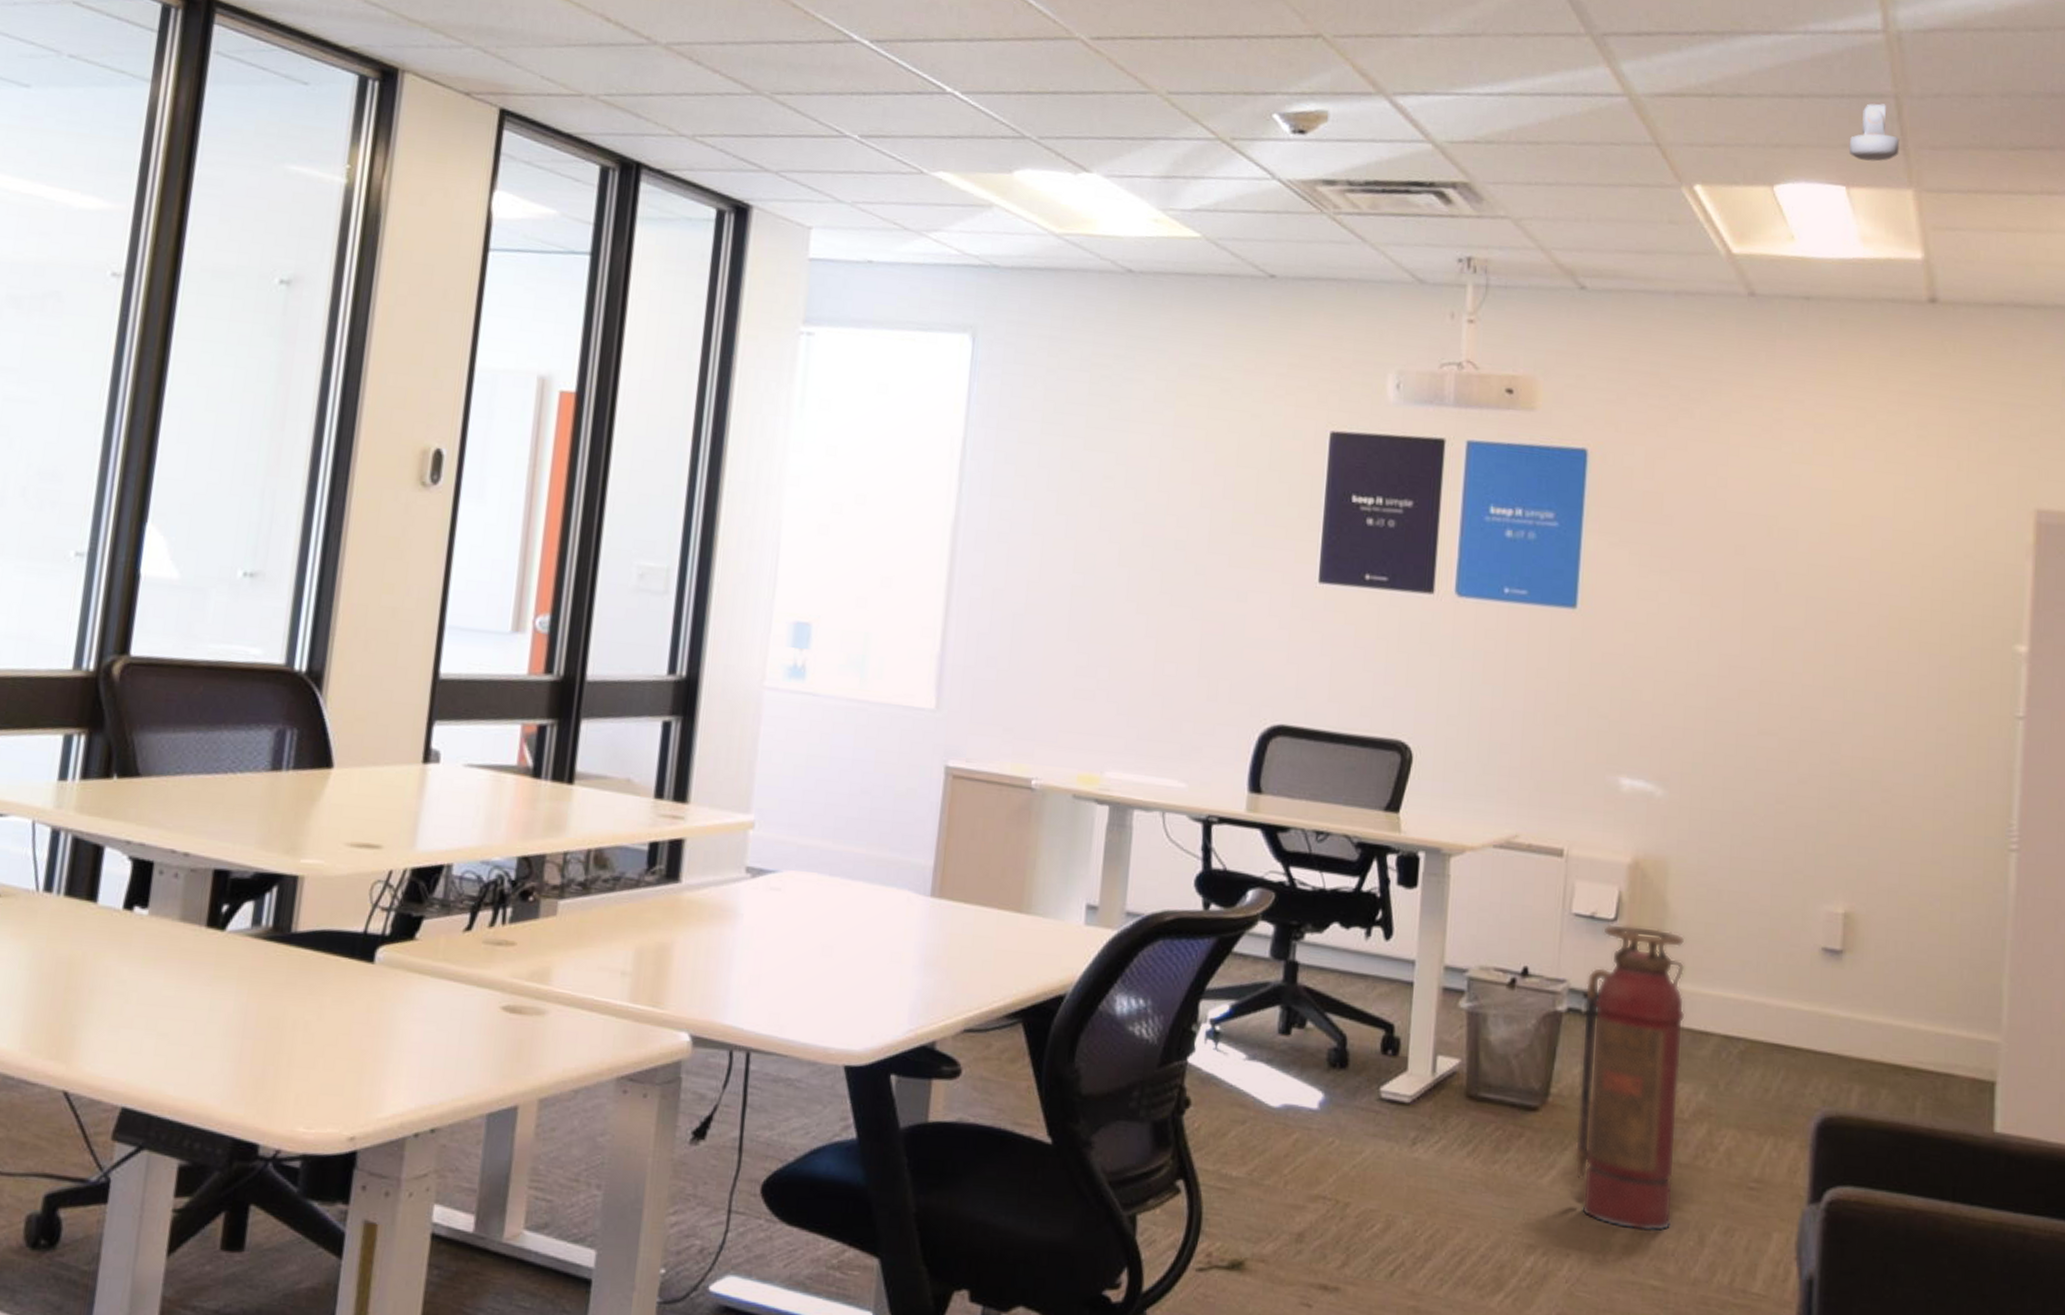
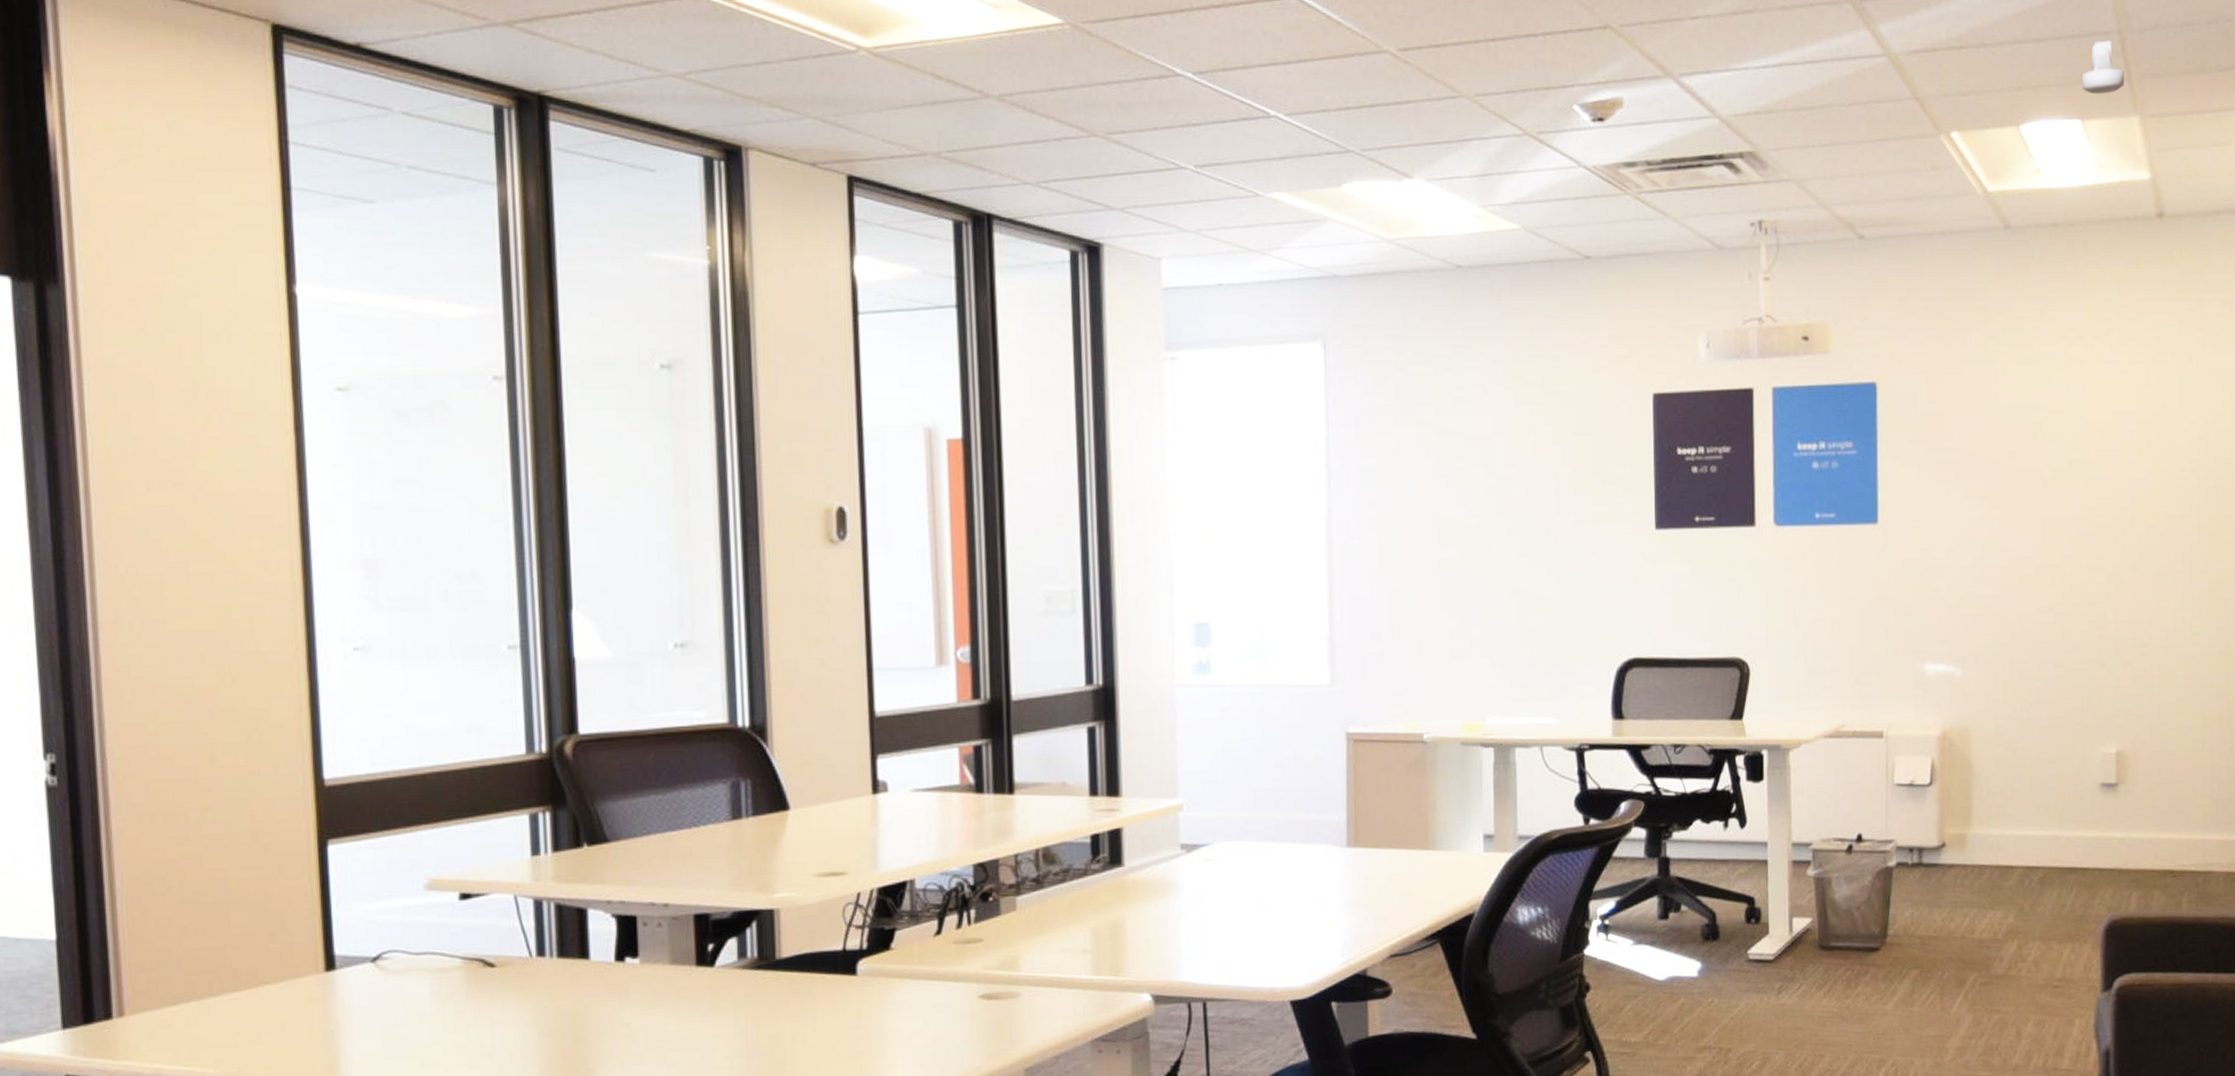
fire extinguisher: present [1574,923,1686,1232] -> none [1910,786,1994,1035]

